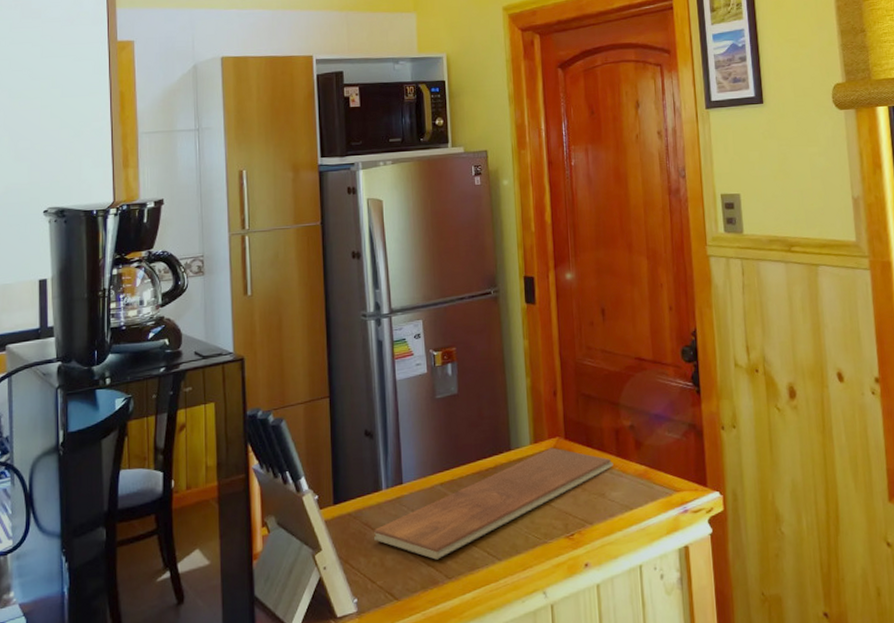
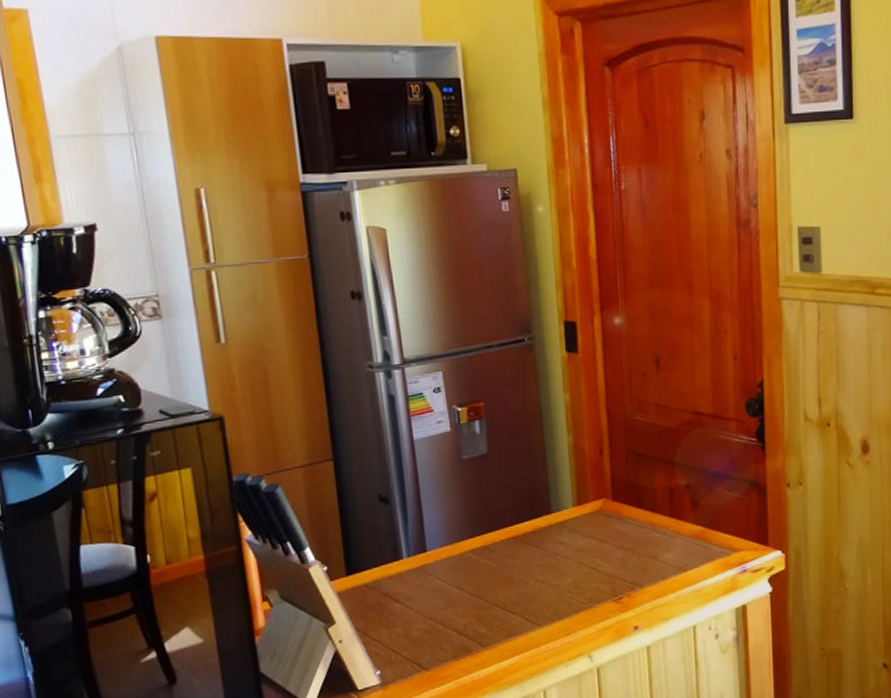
chopping board: present [374,447,614,560] -> none [396,509,667,629]

